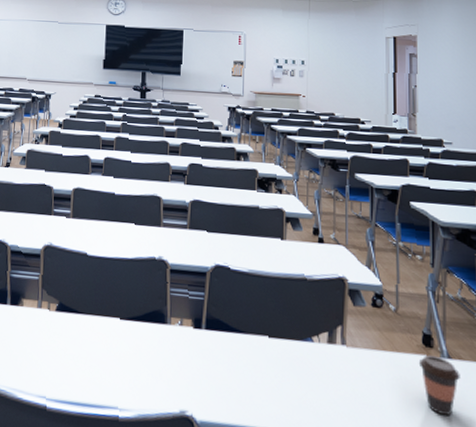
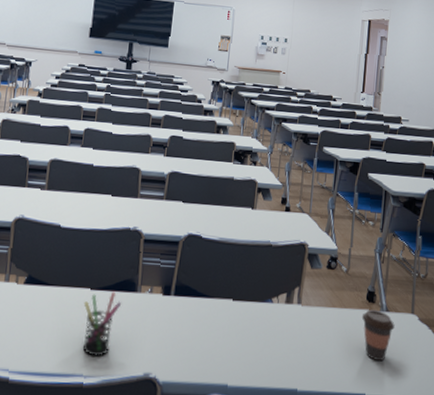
pen holder: none [114,322,152,390] -> present [82,291,122,357]

